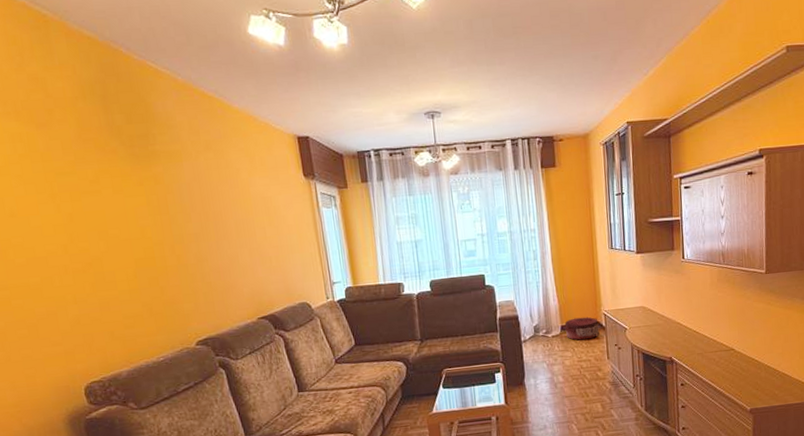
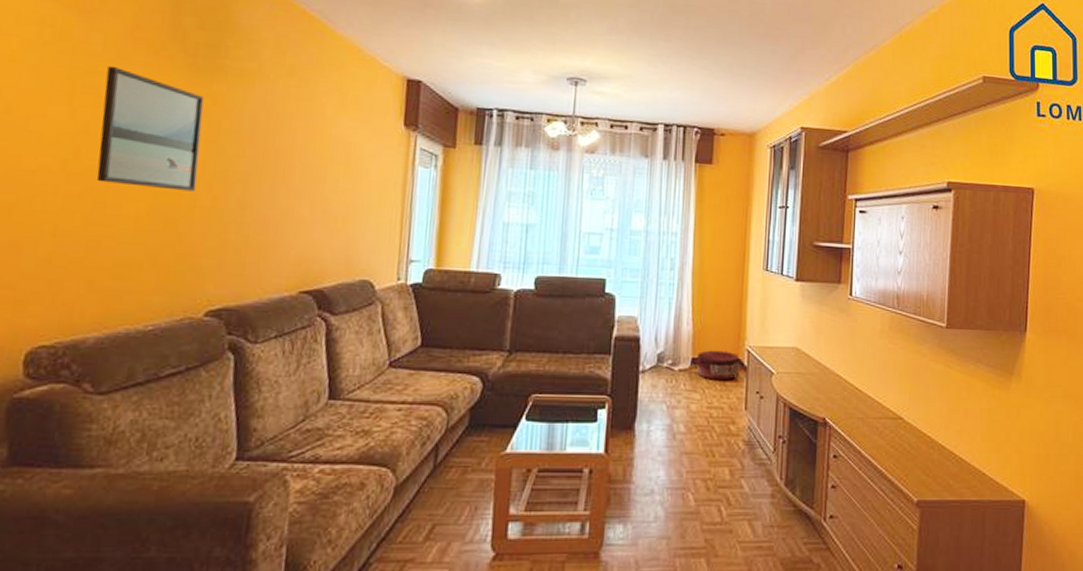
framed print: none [72,166,164,258] -> present [96,67,204,192]

